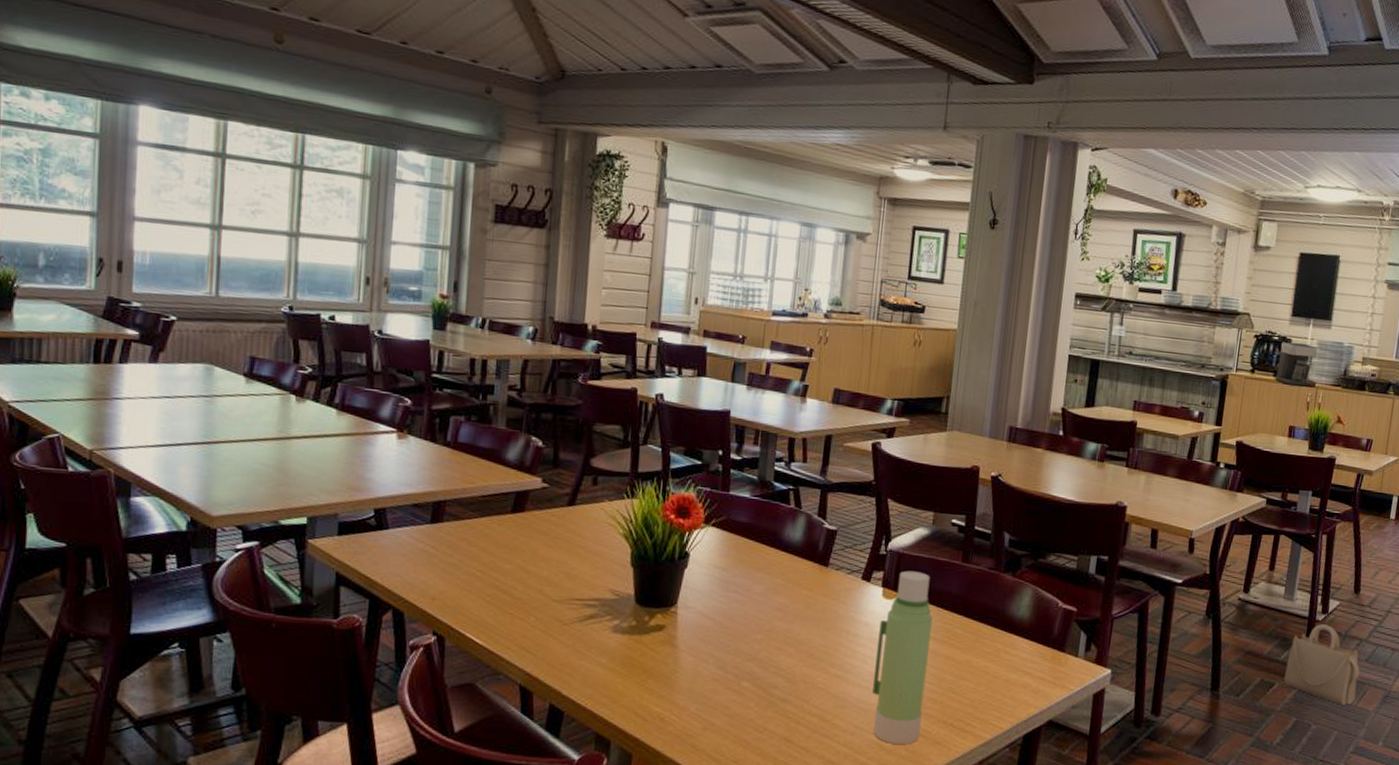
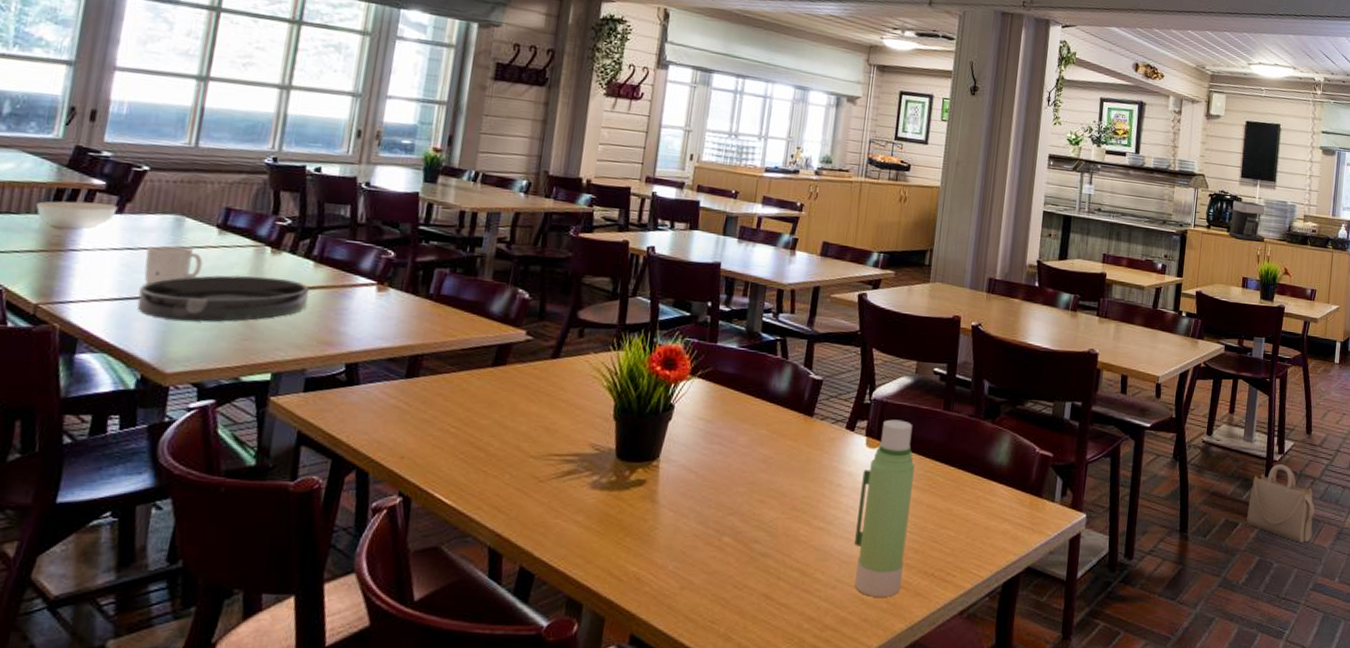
bowl: none [78,351,152,379] -> present [35,201,118,230]
tray: none [180,422,335,467] -> present [137,275,310,321]
mug: none [182,394,235,431] -> present [144,245,203,284]

